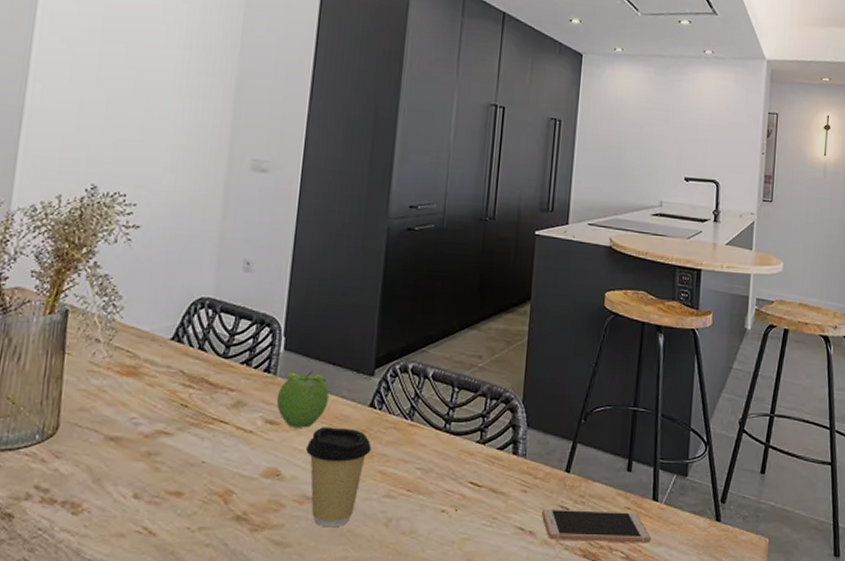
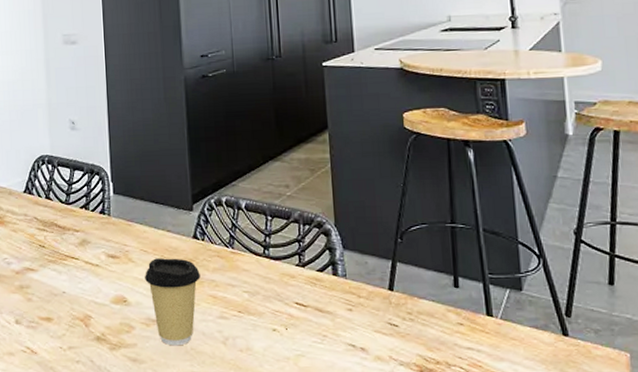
fruit: present [276,370,329,428] -> none [113,209,157,260]
smartphone: present [542,509,652,543] -> none [371,327,492,359]

